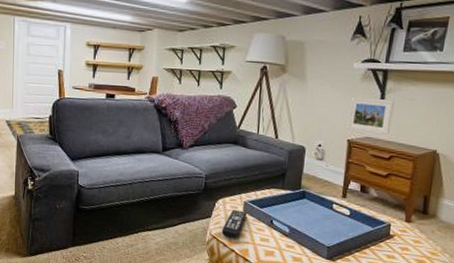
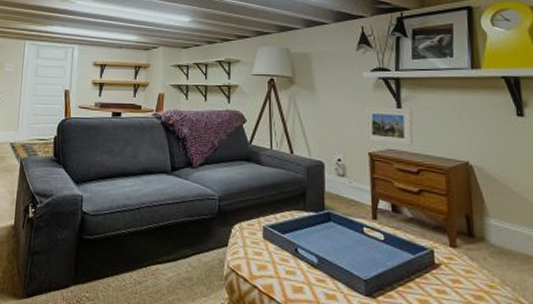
remote control: present [221,210,247,239] -> none [240,237,267,272]

